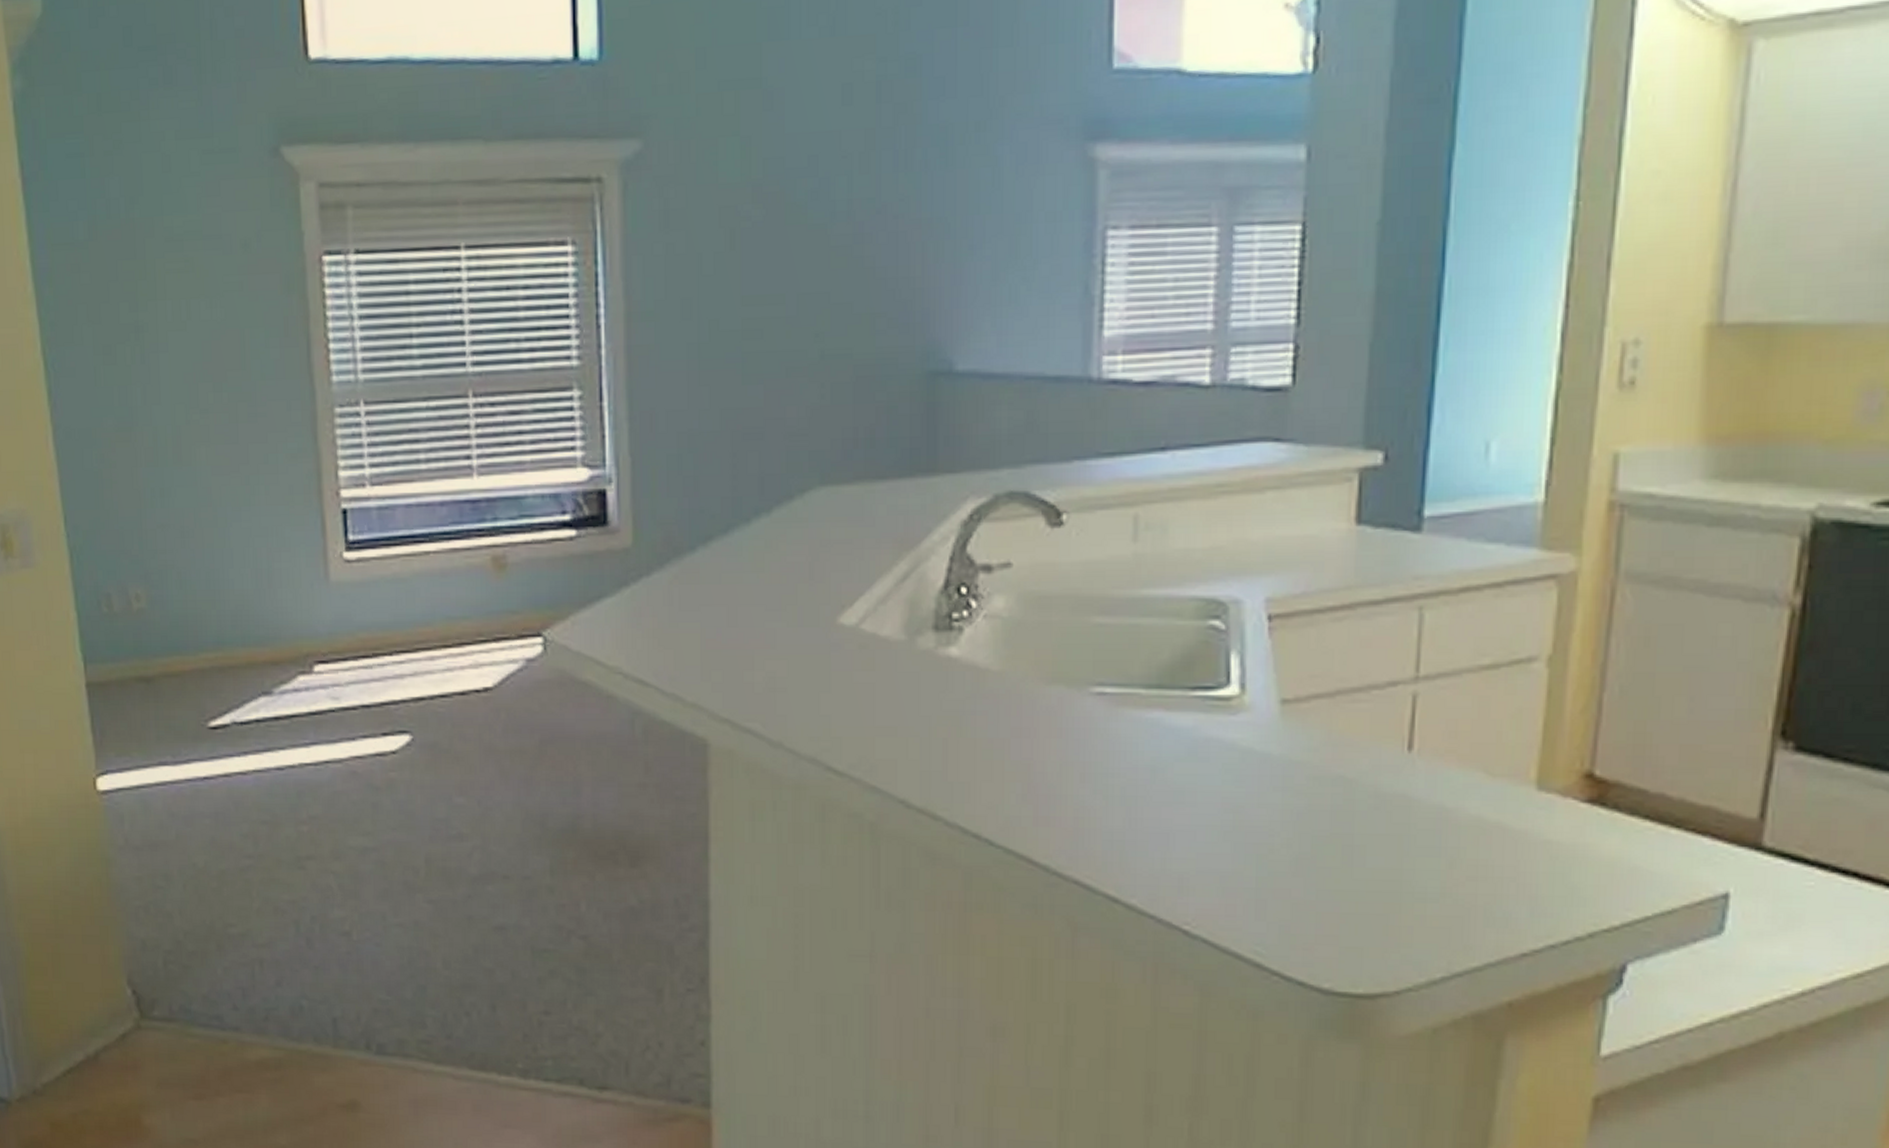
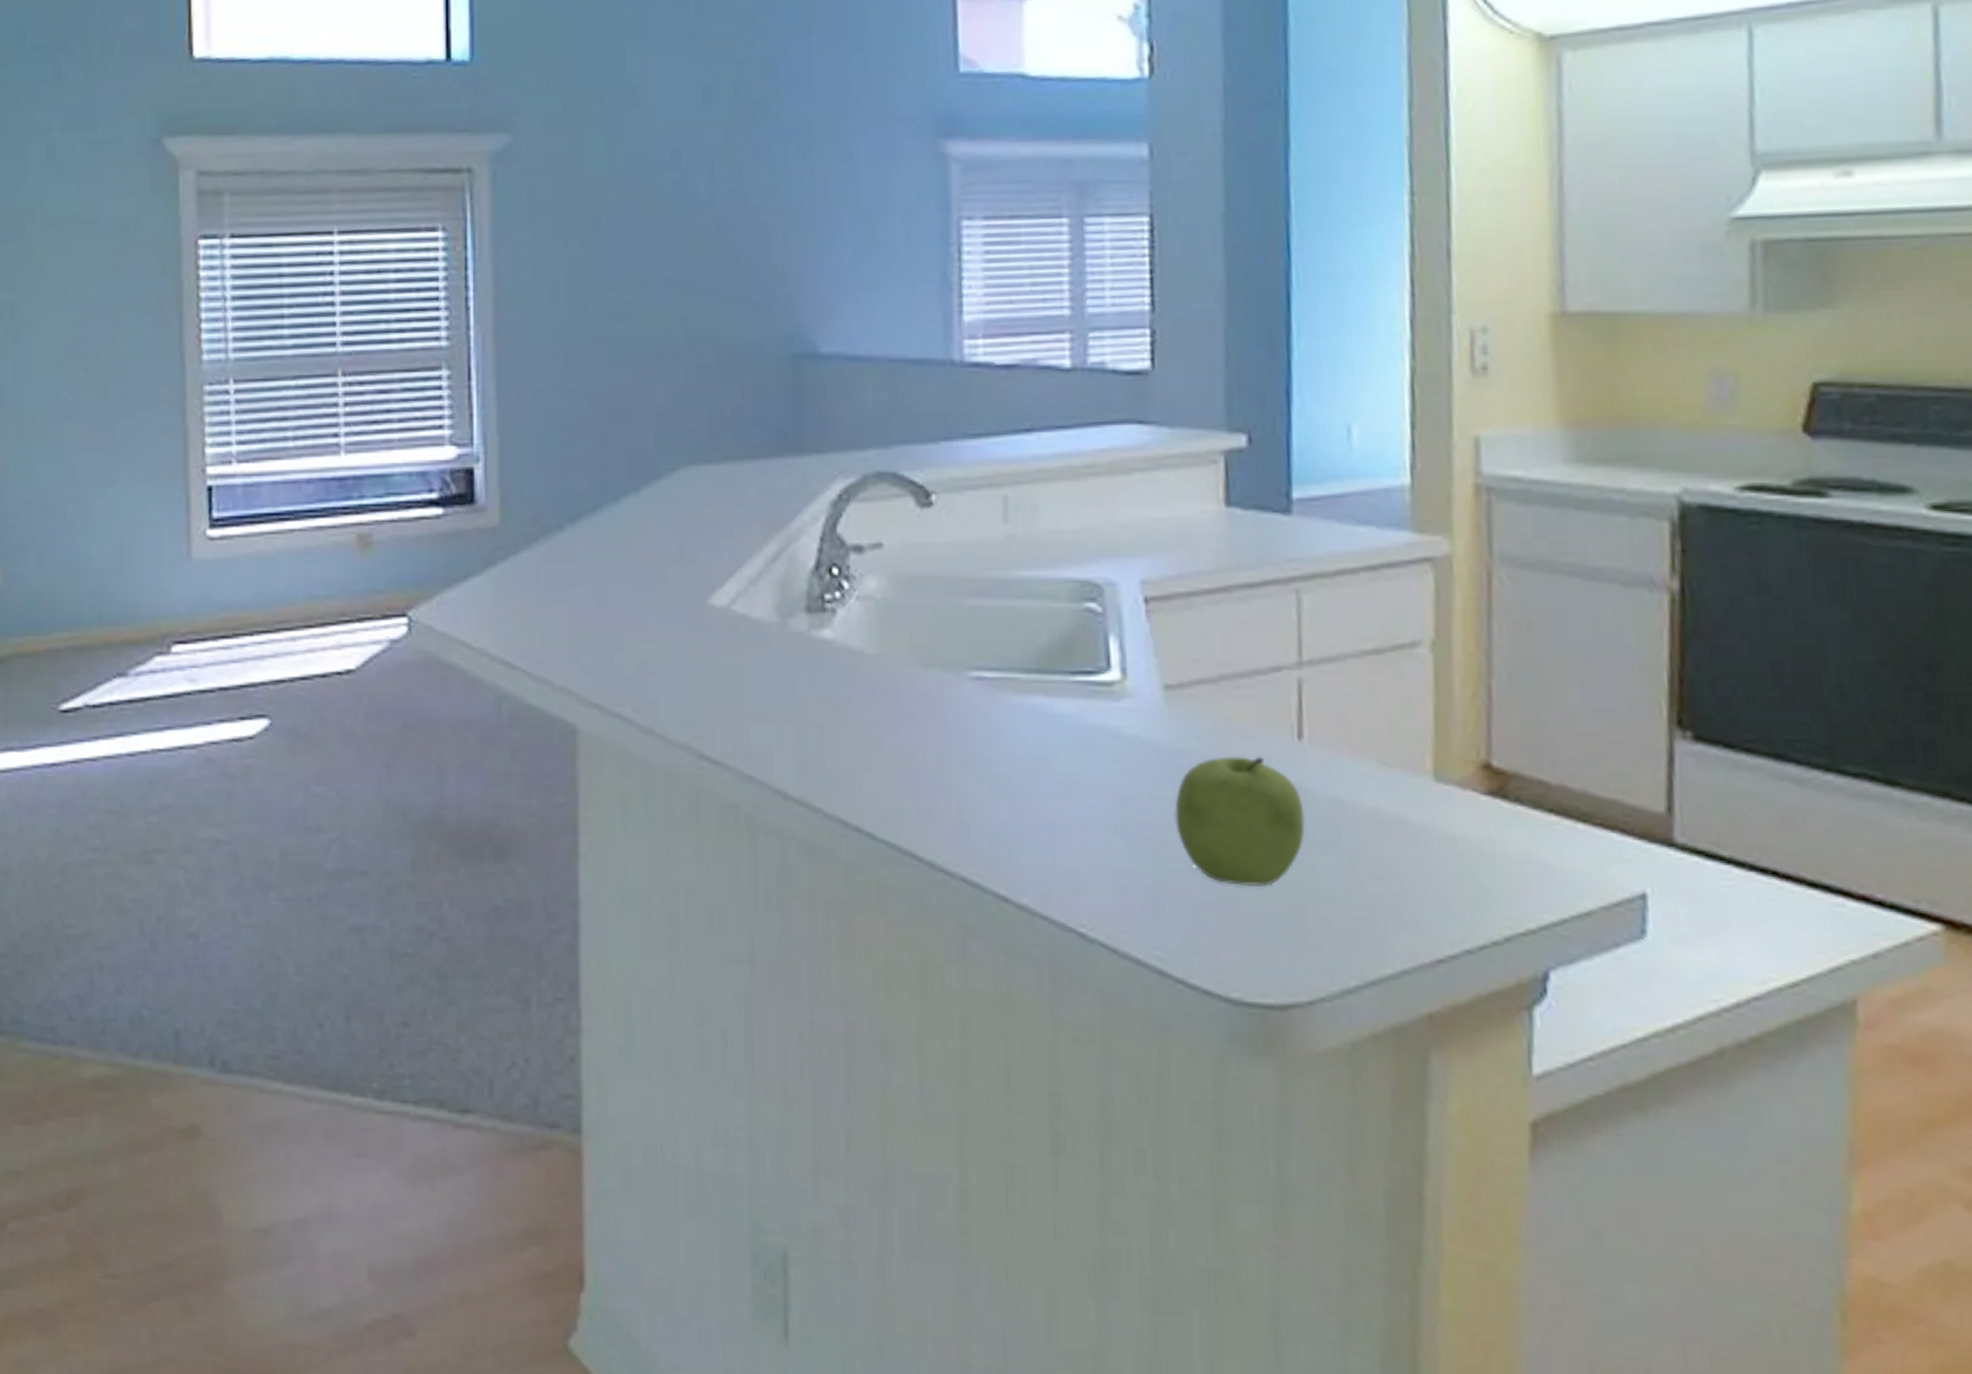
fruit: none [1282,767,1408,887] -> present [1175,756,1305,886]

